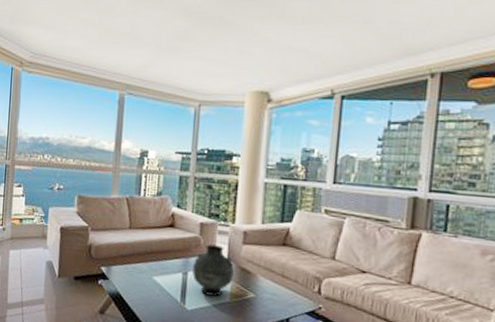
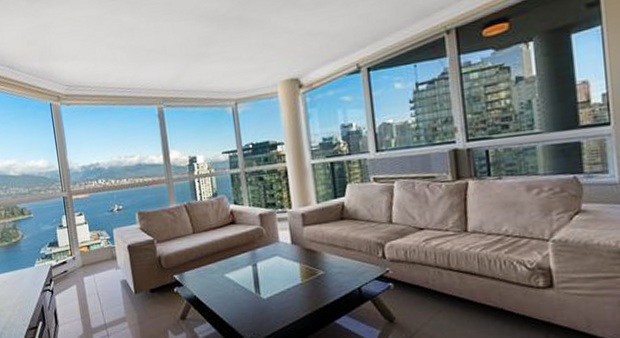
vase: present [192,244,234,297] -> none [259,232,301,282]

